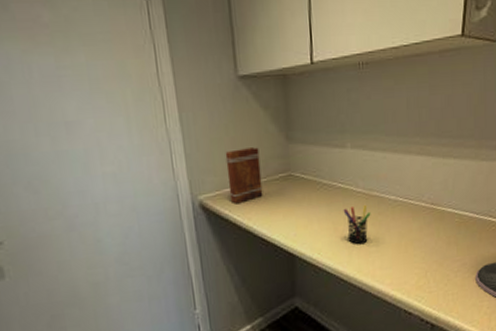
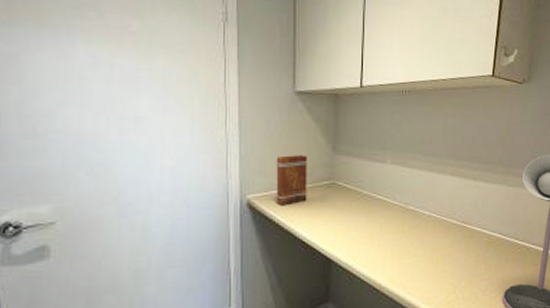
pen holder: present [343,205,371,245] -> none [380,218,406,256]

